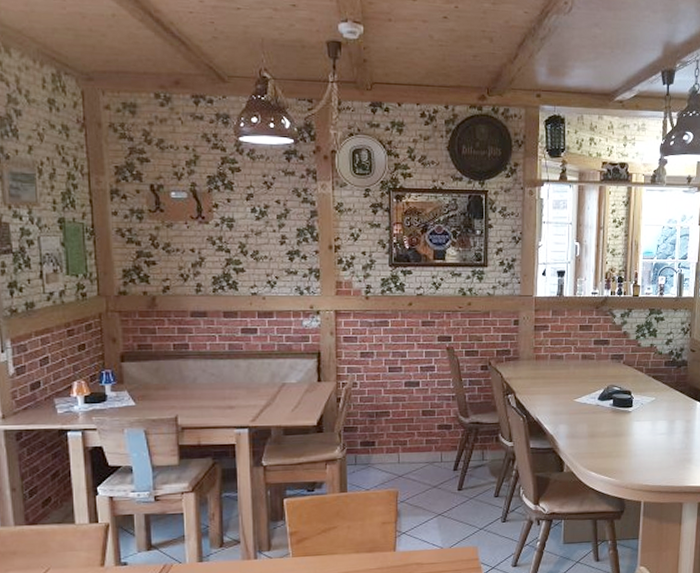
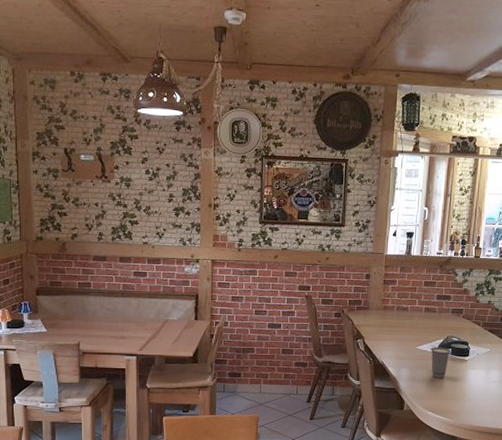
cup: none [589,398,613,434] -> present [430,347,451,379]

